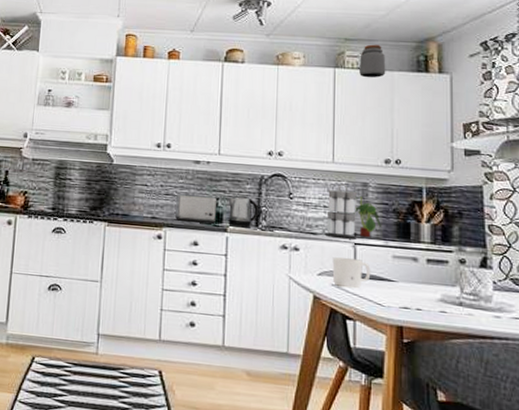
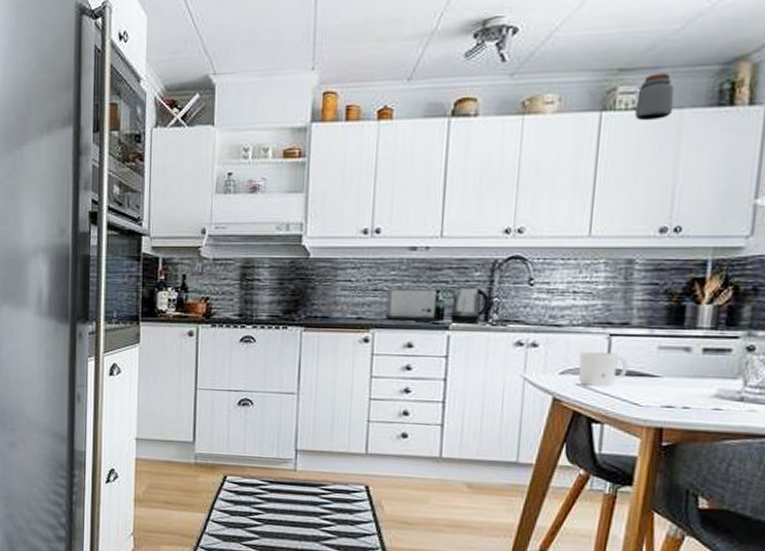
spice rack: present [326,183,357,241] -> none [573,262,618,331]
plant: present [345,196,381,238] -> none [601,277,647,327]

